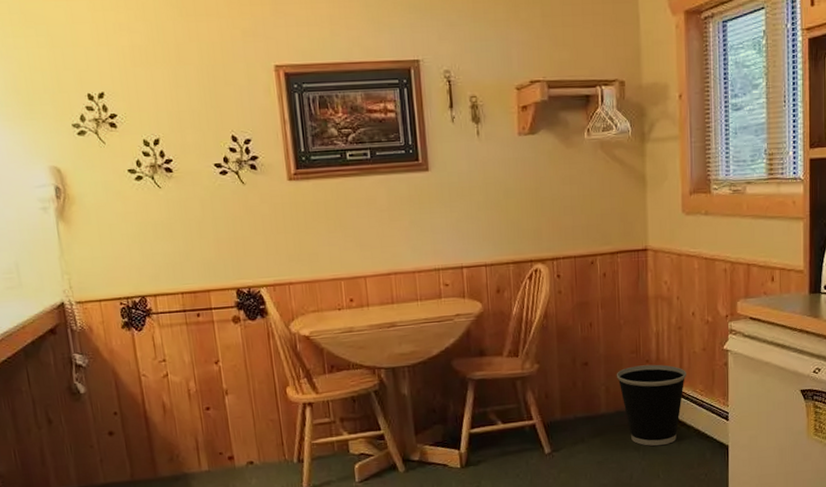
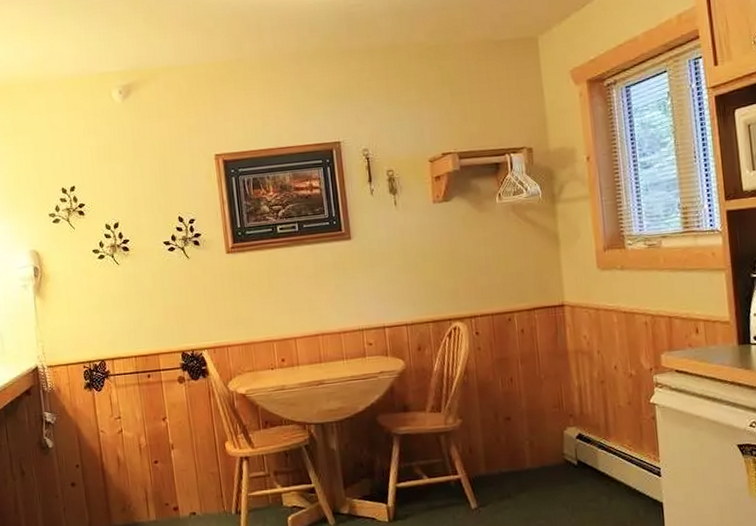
wastebasket: present [616,364,686,446] -> none [539,418,613,503]

